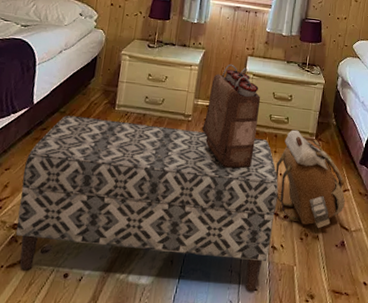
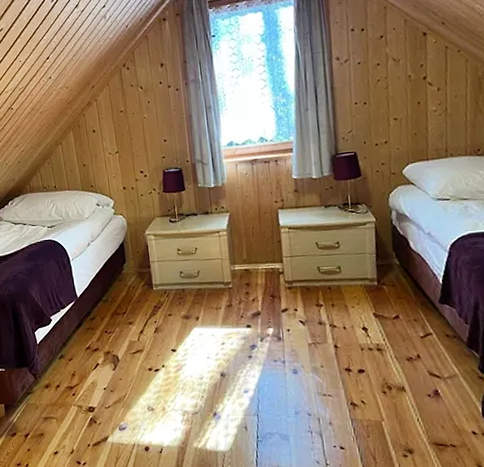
bench: present [15,116,279,292] -> none [84,293,349,451]
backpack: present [202,63,261,169] -> none [244,221,309,330]
backpack: present [275,130,345,229] -> none [337,278,430,380]

